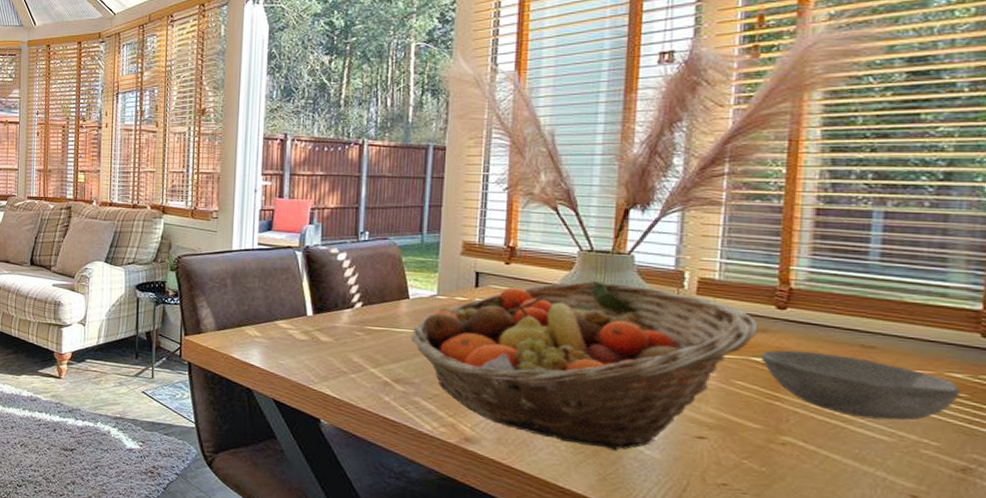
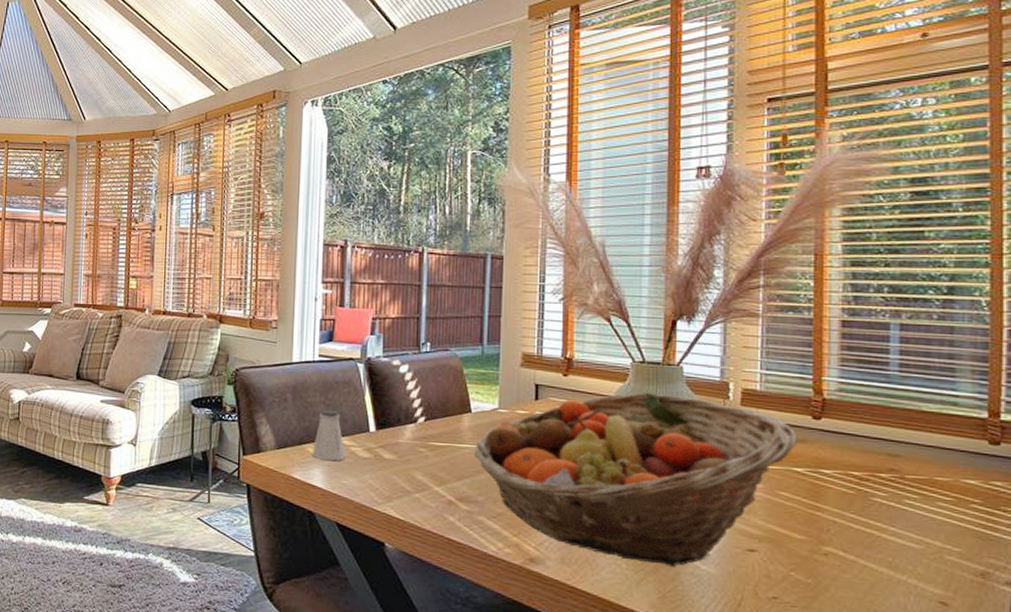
saltshaker: none [250,295,283,343] -> present [312,410,346,461]
bowl: present [760,349,960,421] -> none [801,459,975,527]

